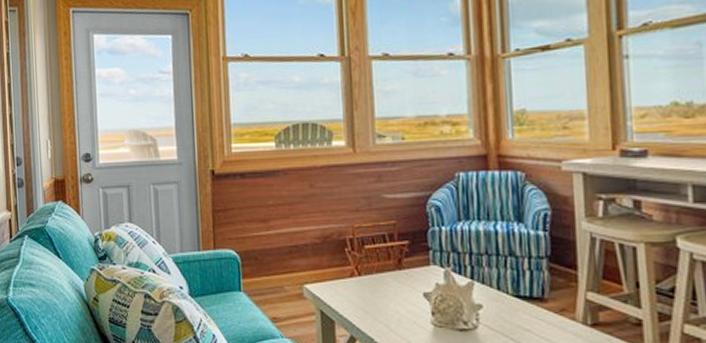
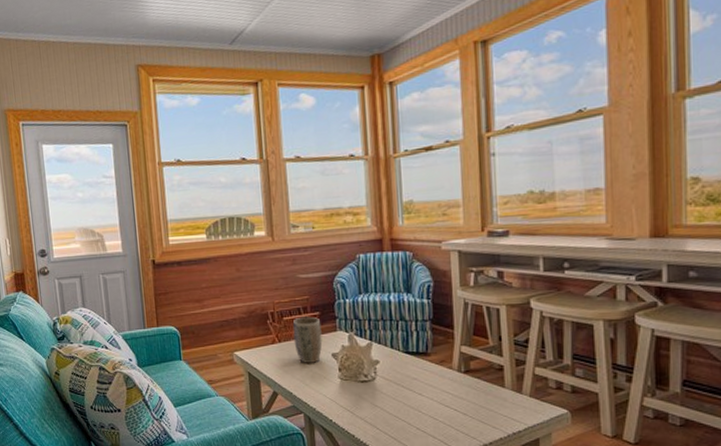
plant pot: none [375,246,412,303] -> present [292,316,323,363]

